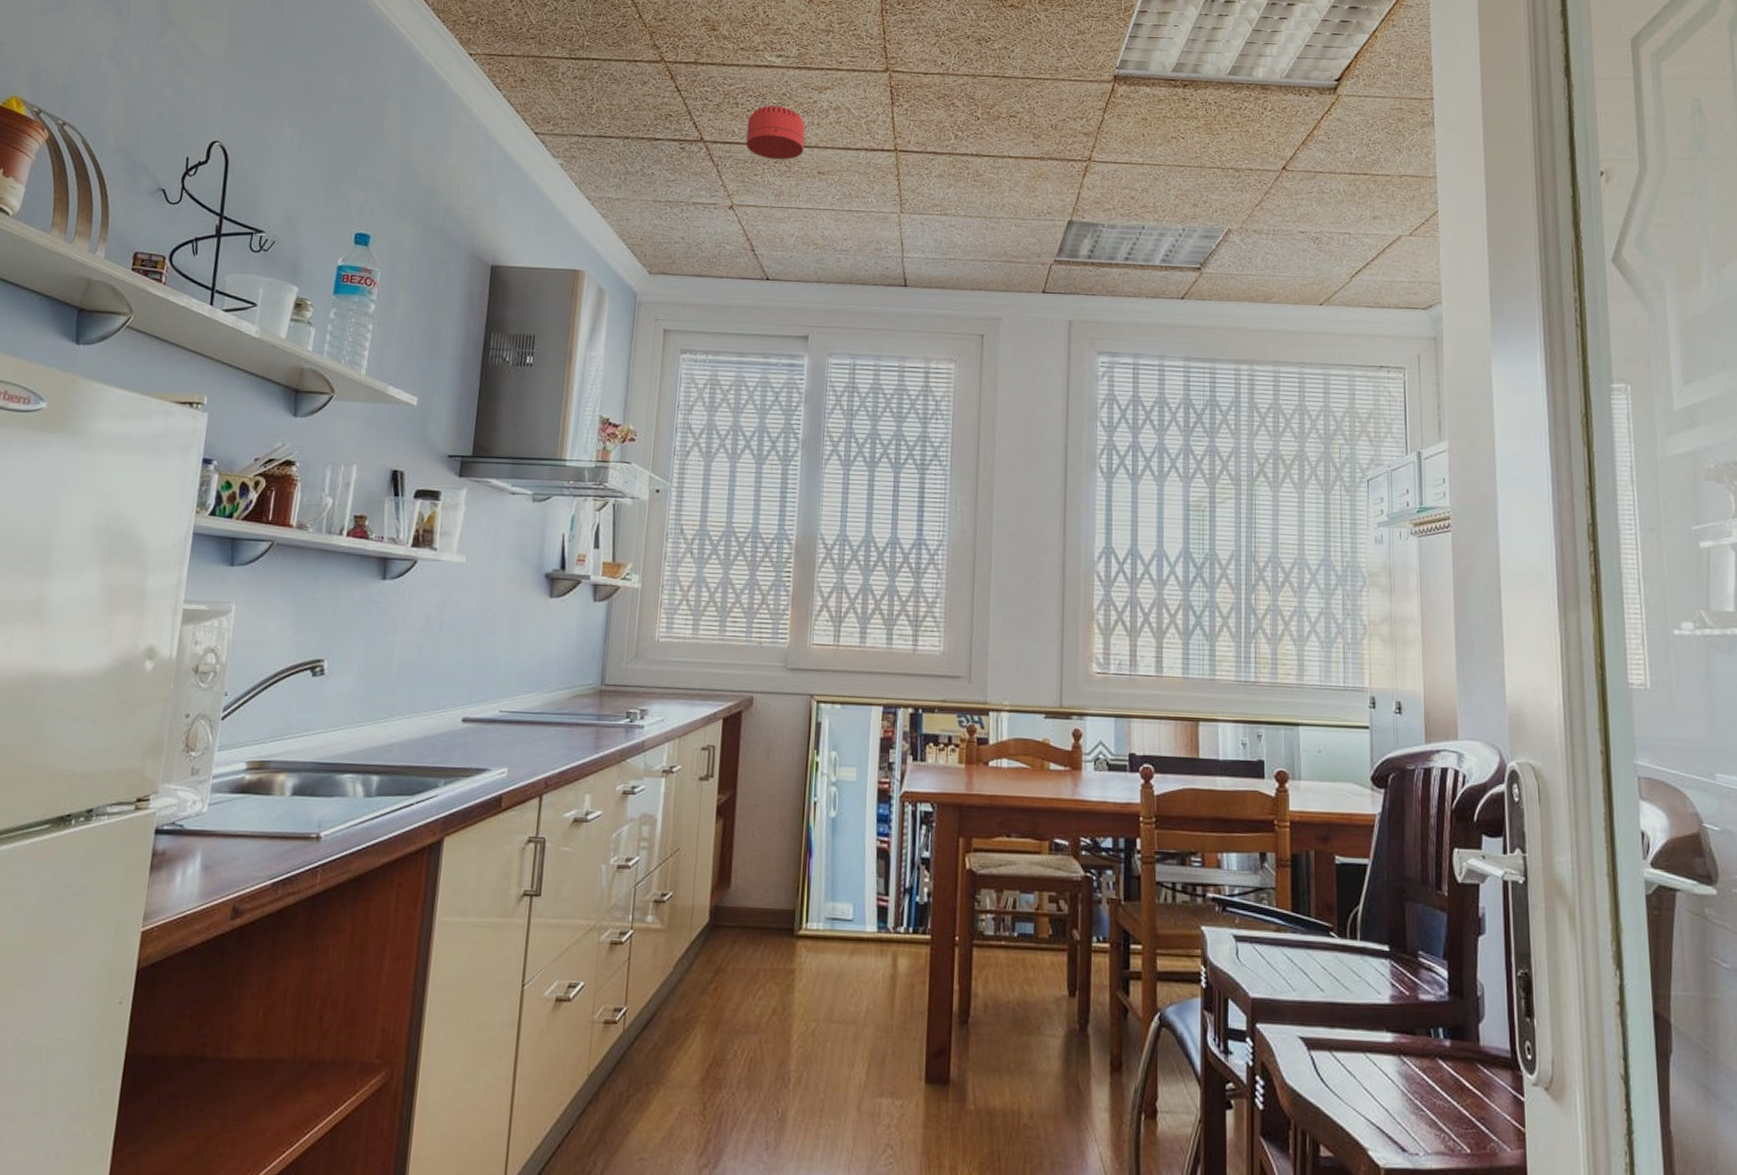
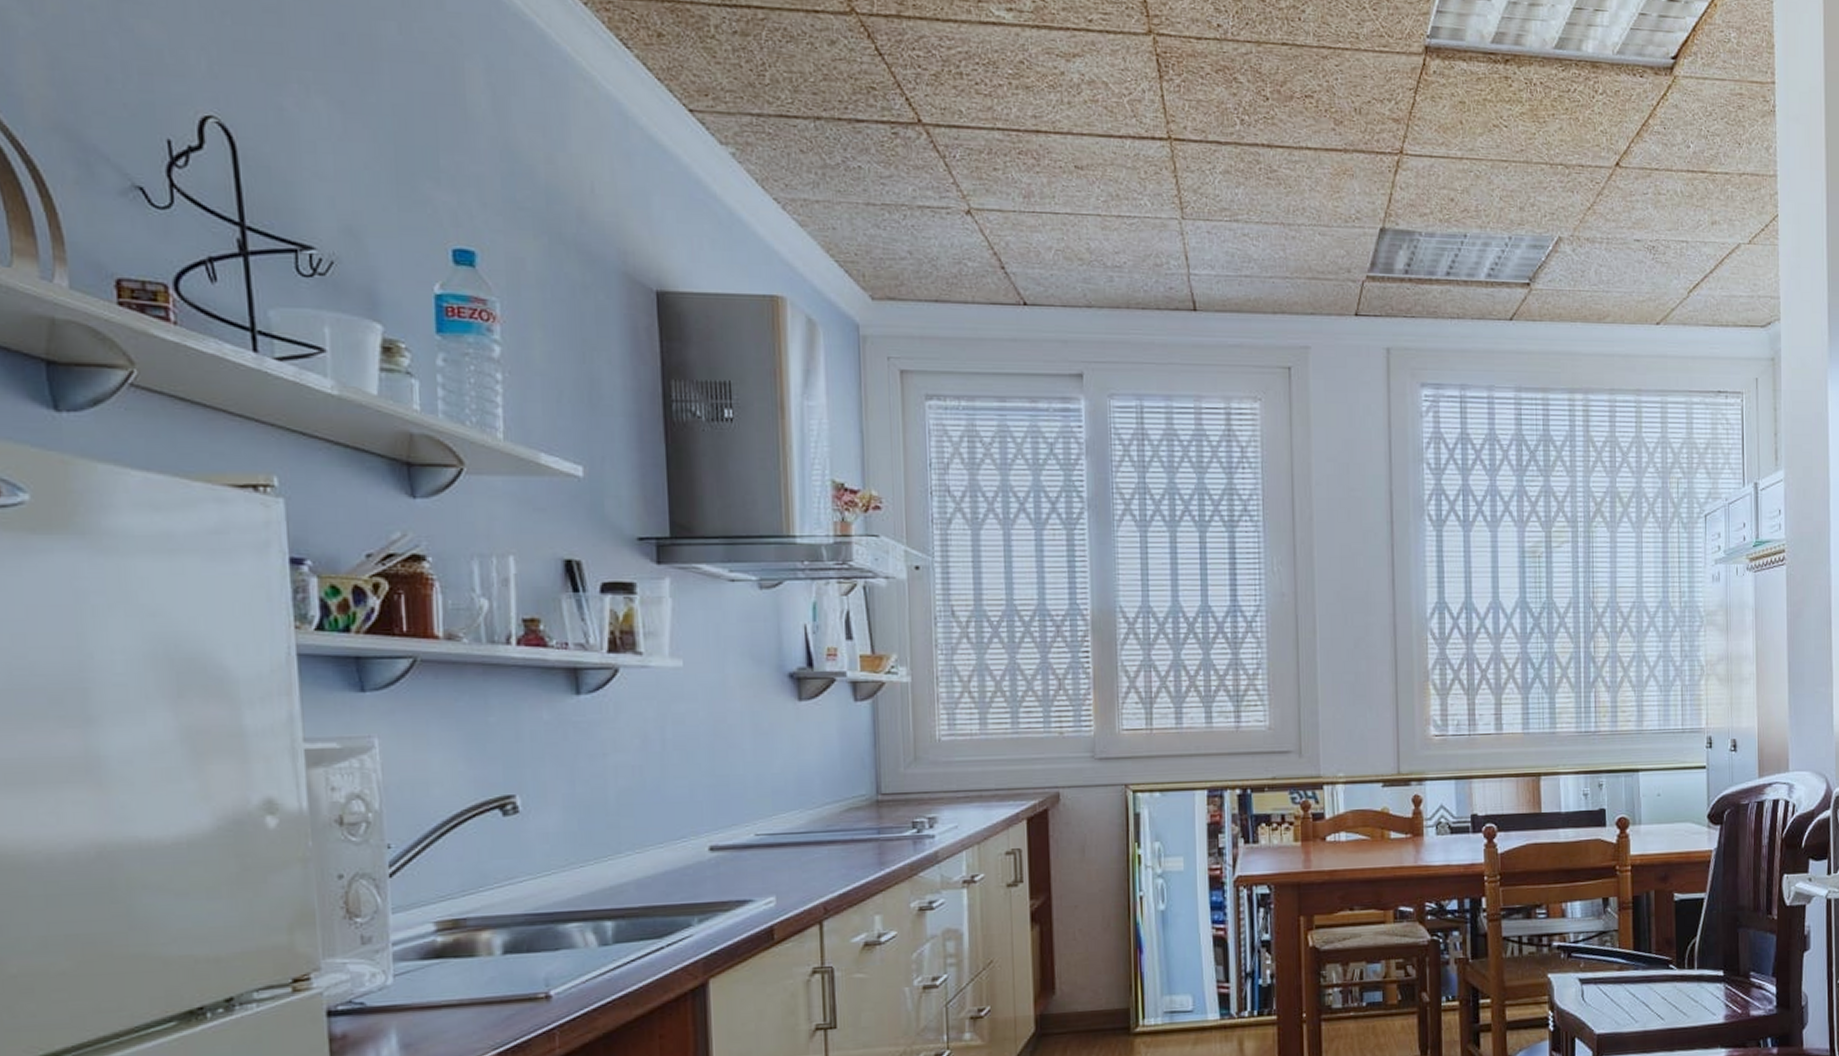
smoke detector: present [746,105,806,160] -> none [977,77,1054,151]

